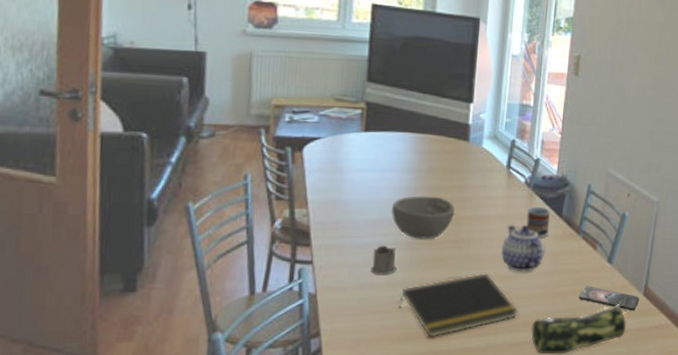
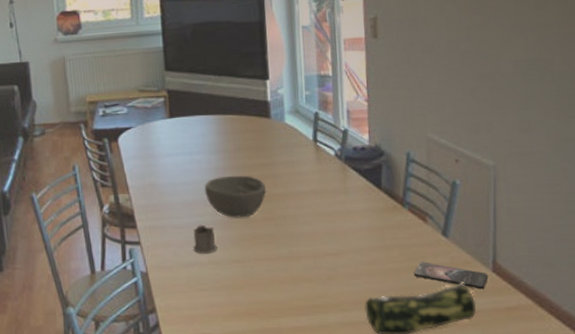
notepad: present [399,272,519,339] -> none [225,249,348,316]
teapot: present [500,224,546,272] -> none [319,199,369,248]
cup: present [526,206,551,239] -> none [342,179,370,213]

